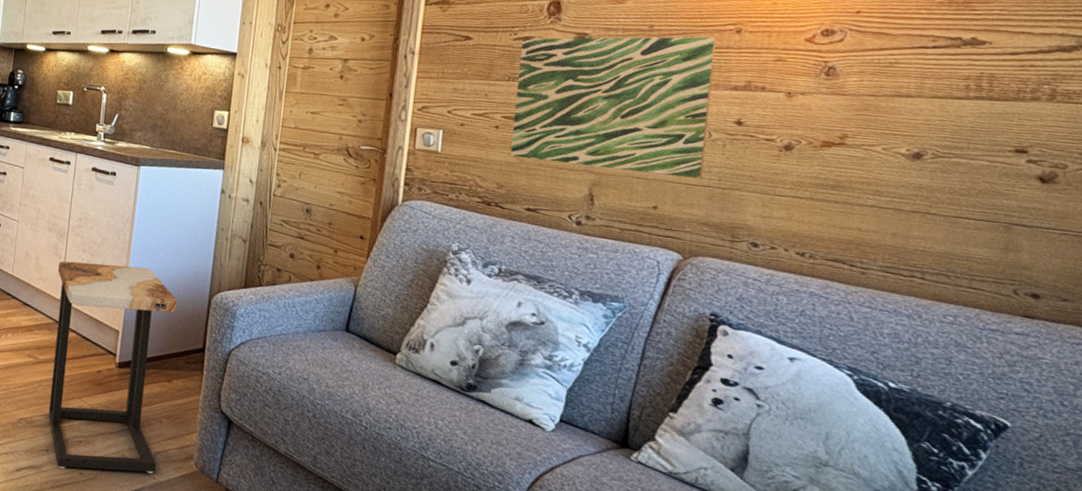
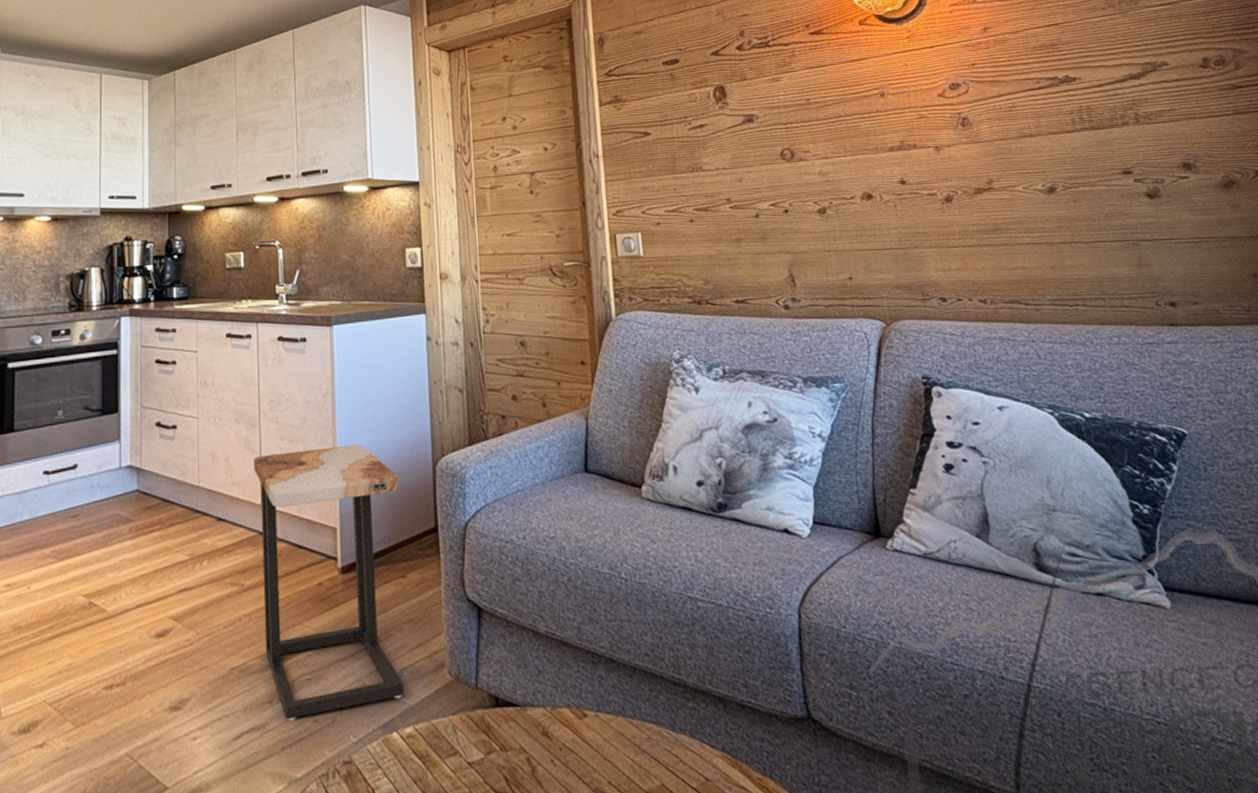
wall art: present [510,36,717,179] -> none [697,103,884,249]

